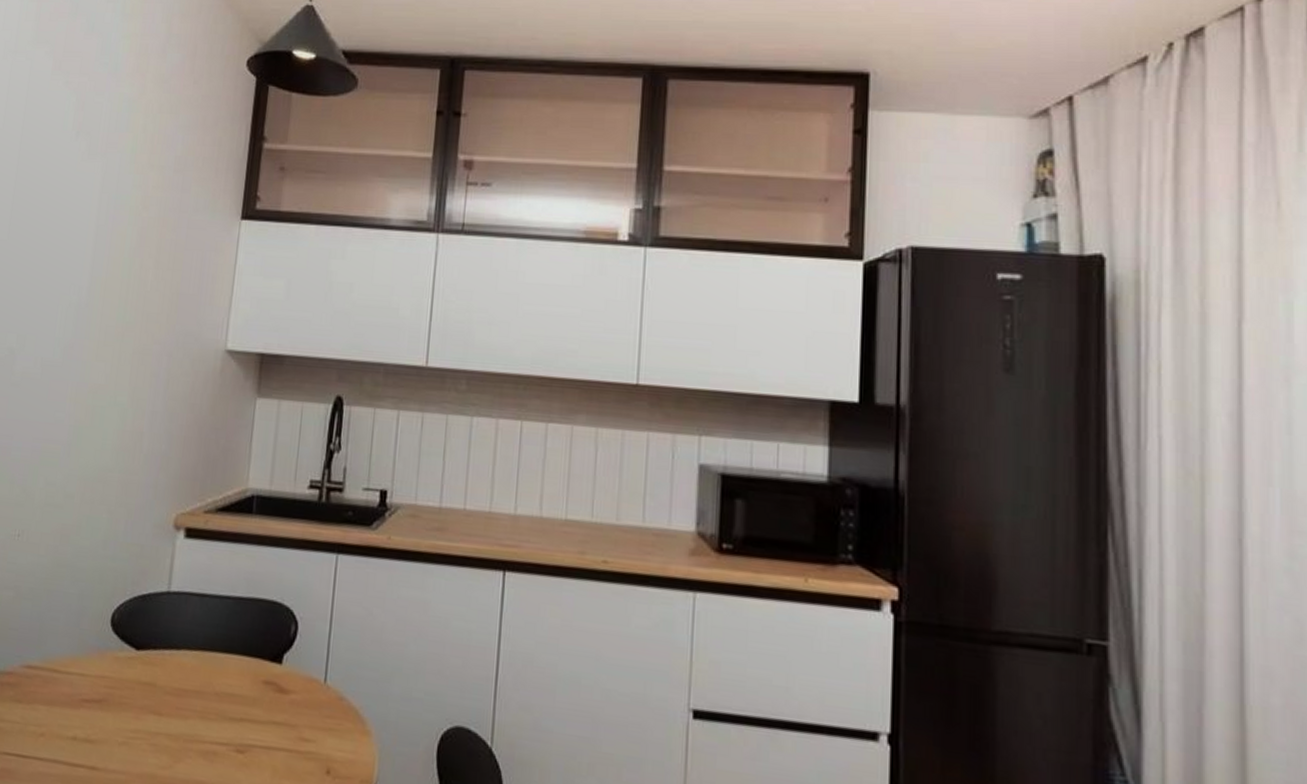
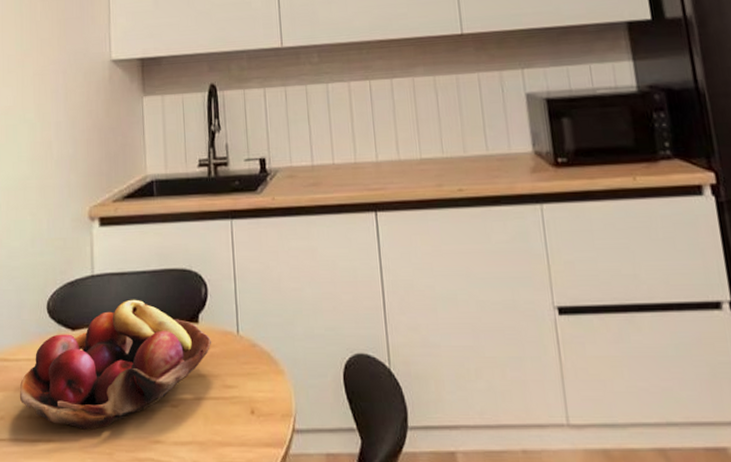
fruit basket: none [65,625,294,764] -> present [19,299,212,430]

